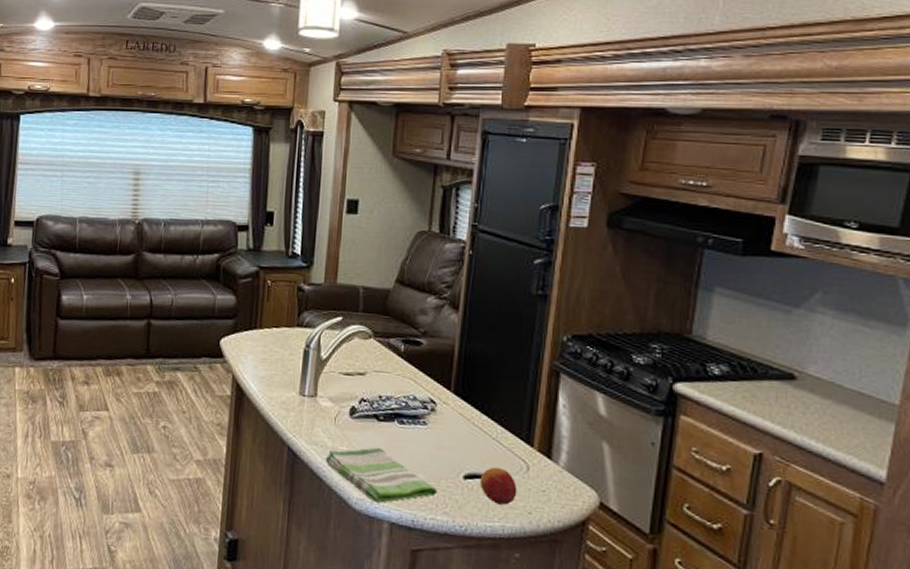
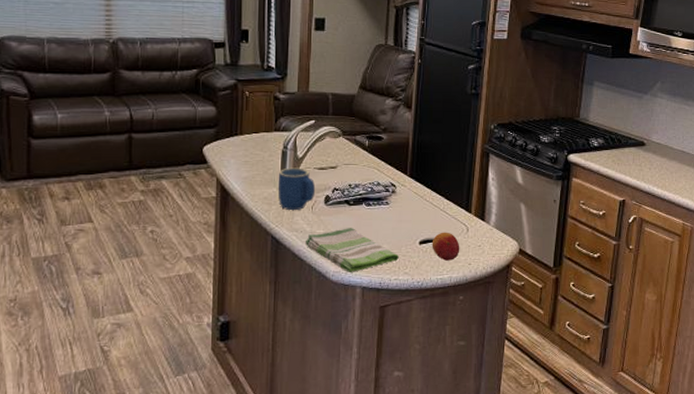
mug: none [297,370,340,421] -> present [277,167,316,211]

